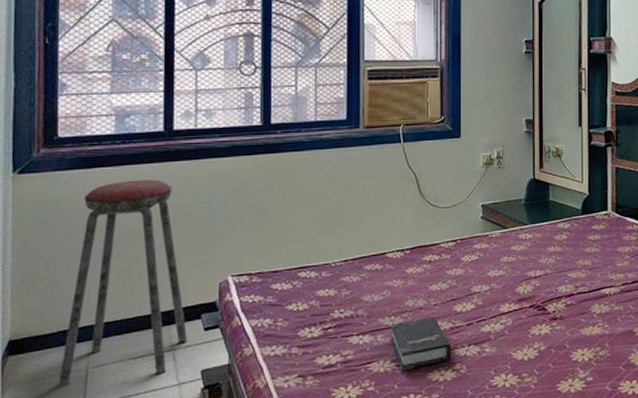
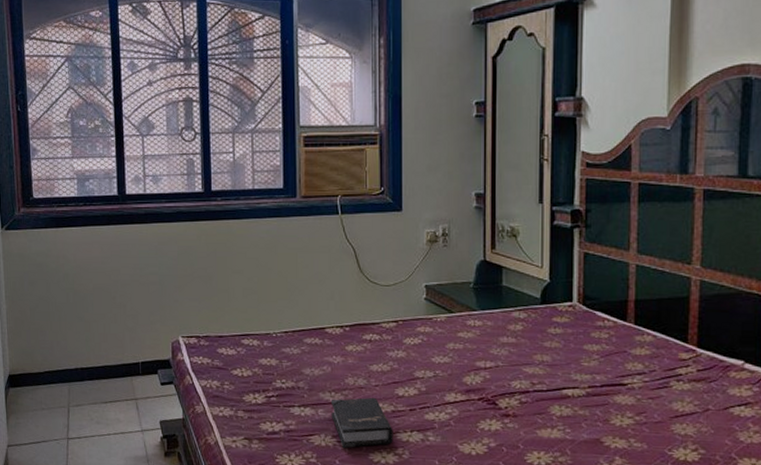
music stool: present [58,179,188,387] -> none [47,240,147,419]

